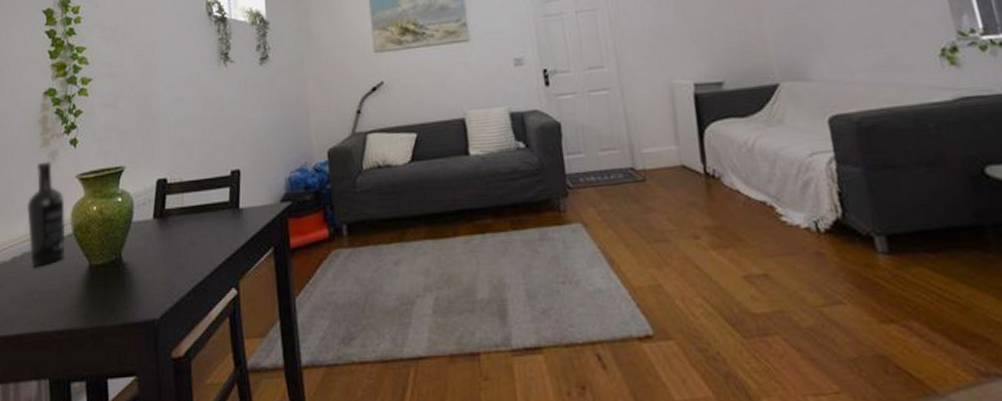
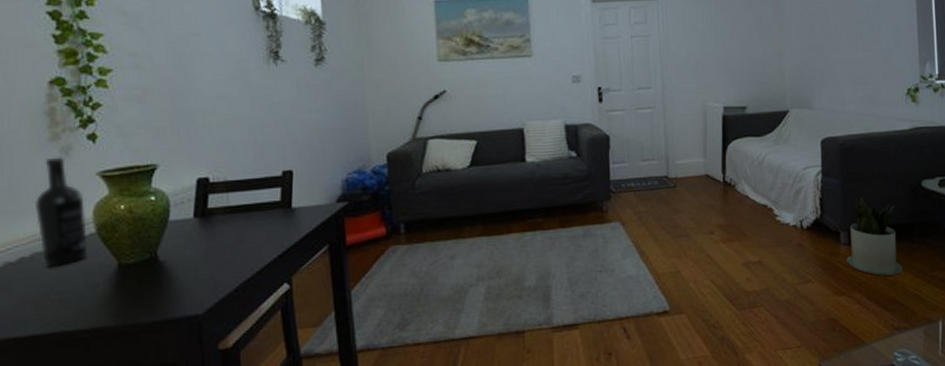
planter: none [886,190,979,298] -> present [846,197,903,276]

